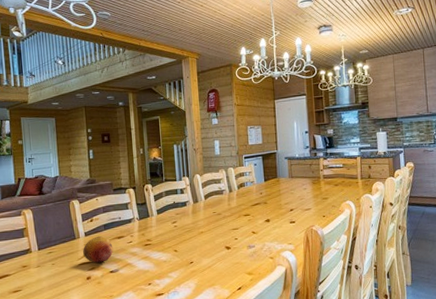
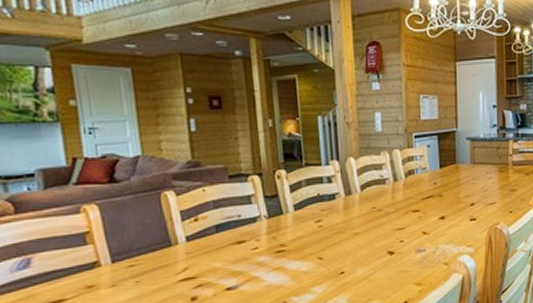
fruit: present [83,235,114,263] -> none [184,240,231,278]

